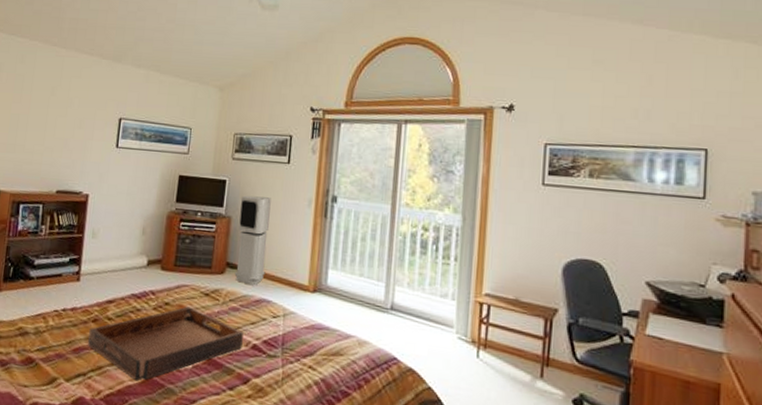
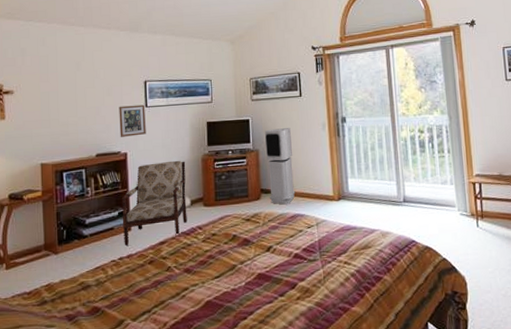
armchair: none [70,211,149,297] -> present [121,160,187,246]
picture frame: none [84,142,116,178] -> present [119,104,146,137]
serving tray: present [88,306,243,380] -> none [146,233,286,306]

